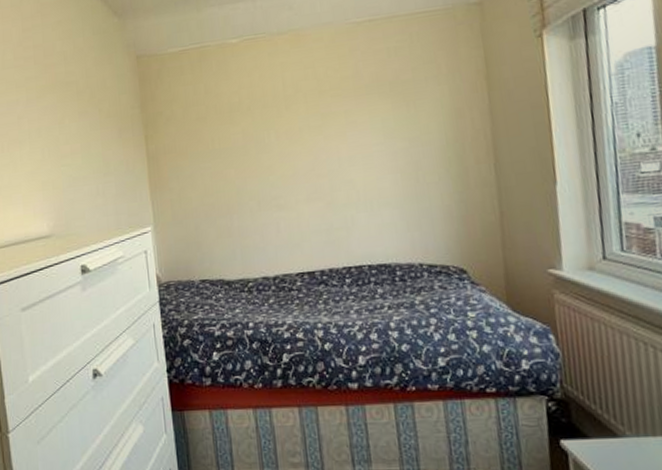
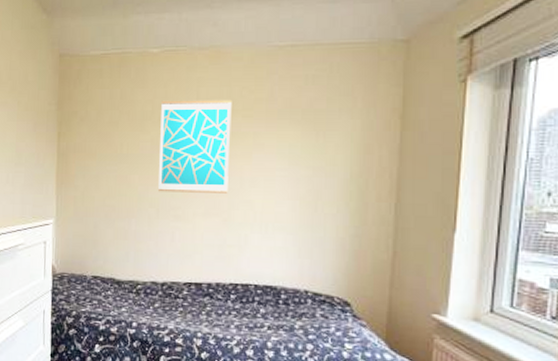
wall art: none [247,81,328,183] -> present [158,99,232,193]

